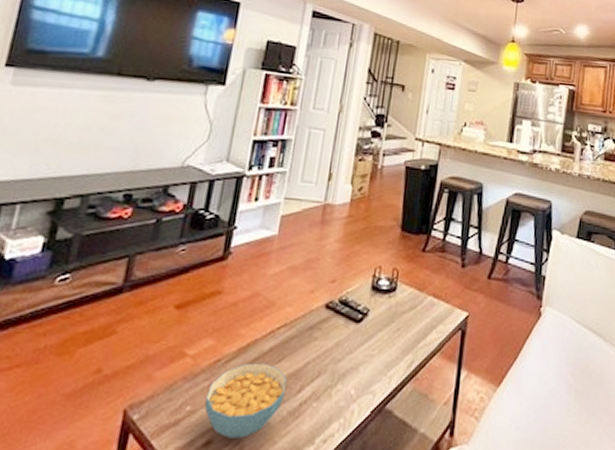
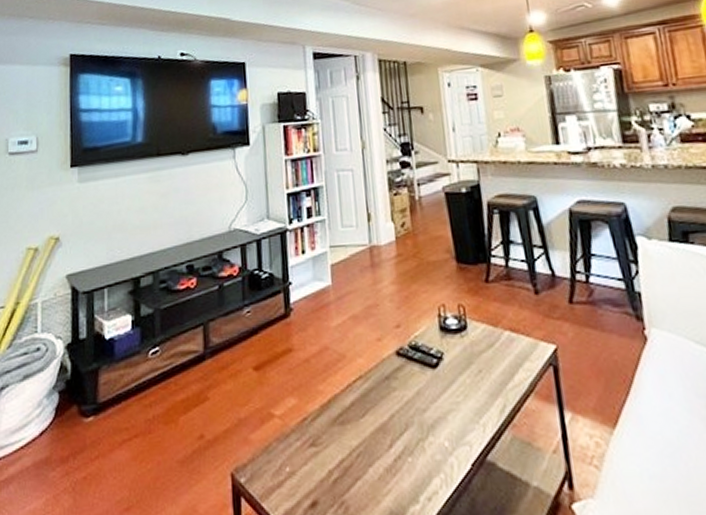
cereal bowl: present [204,362,288,438] -> none [300,418,378,499]

